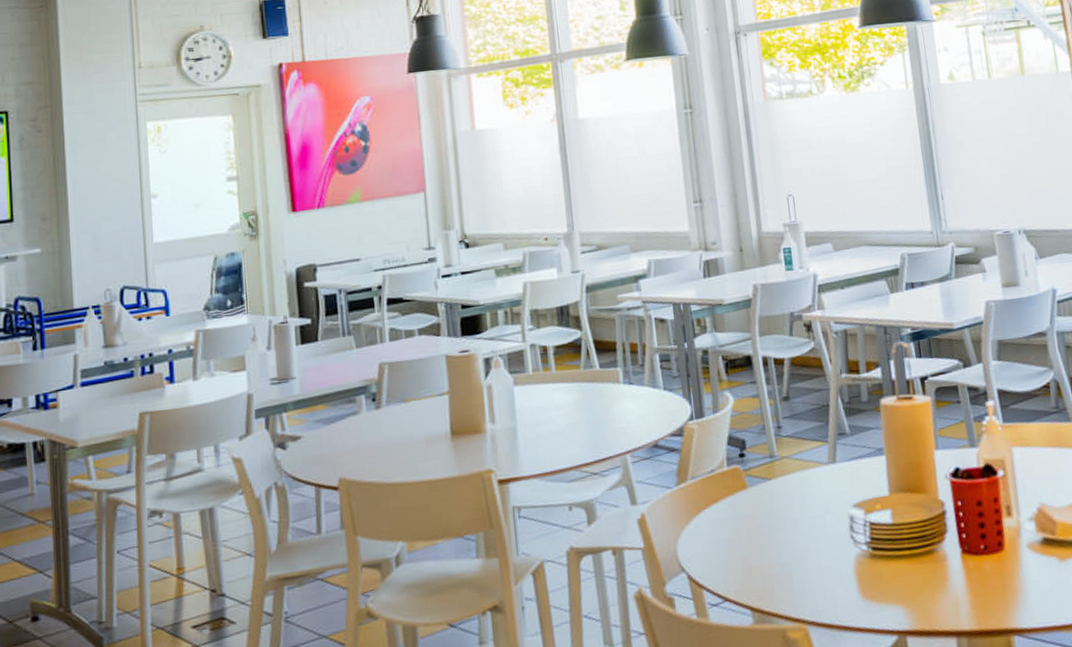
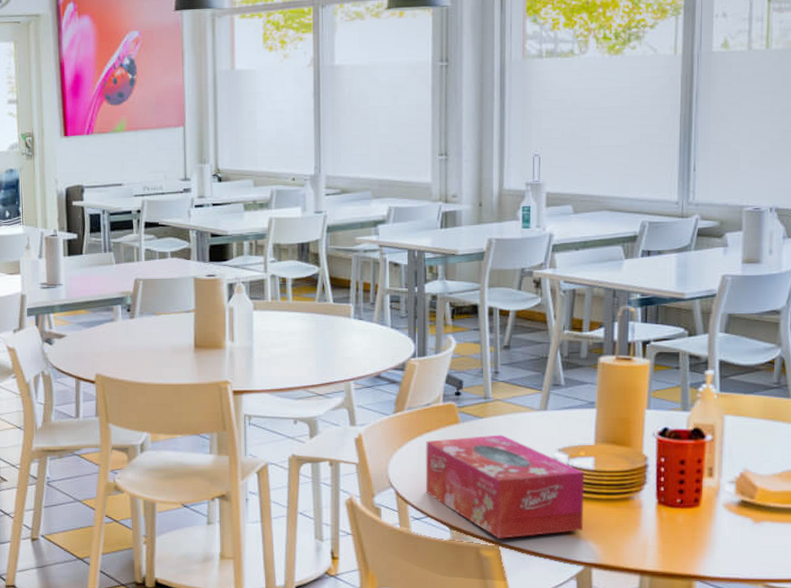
tissue box: none [714,495,891,616] -> present [425,434,585,539]

